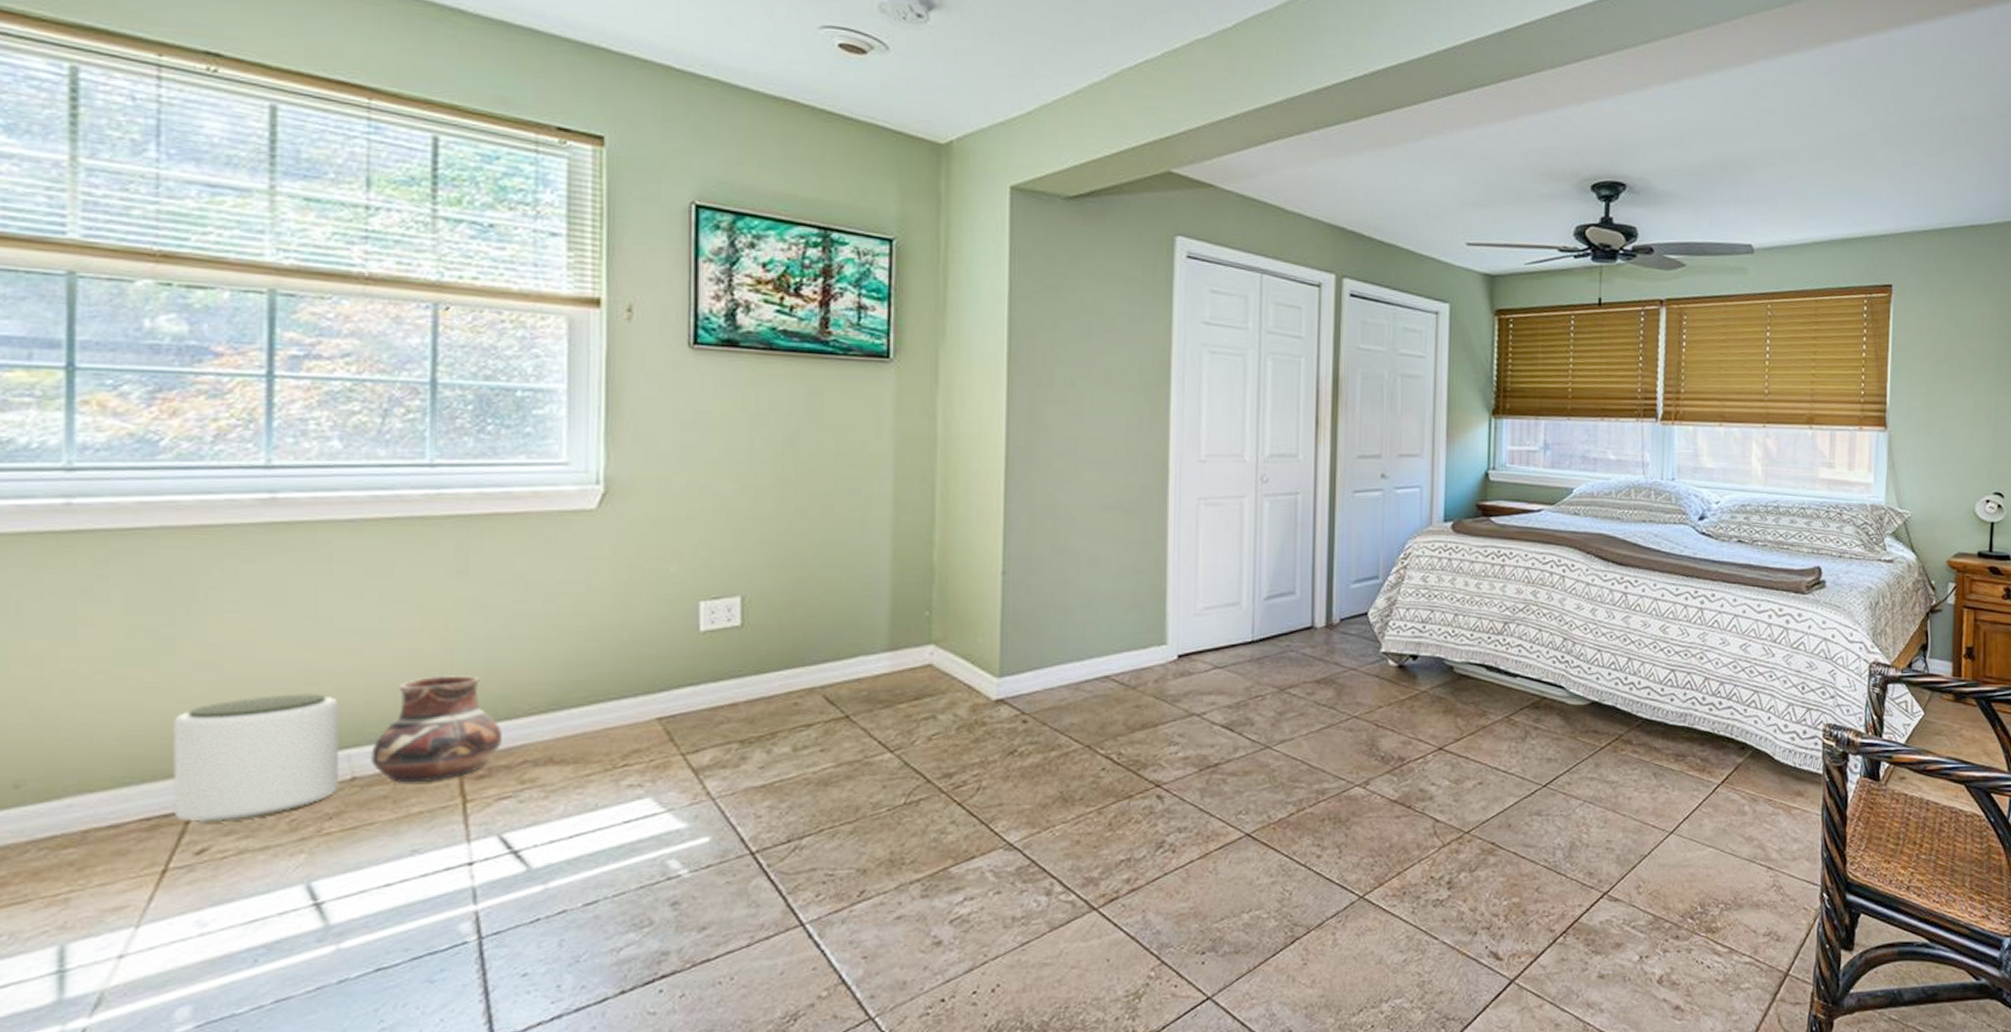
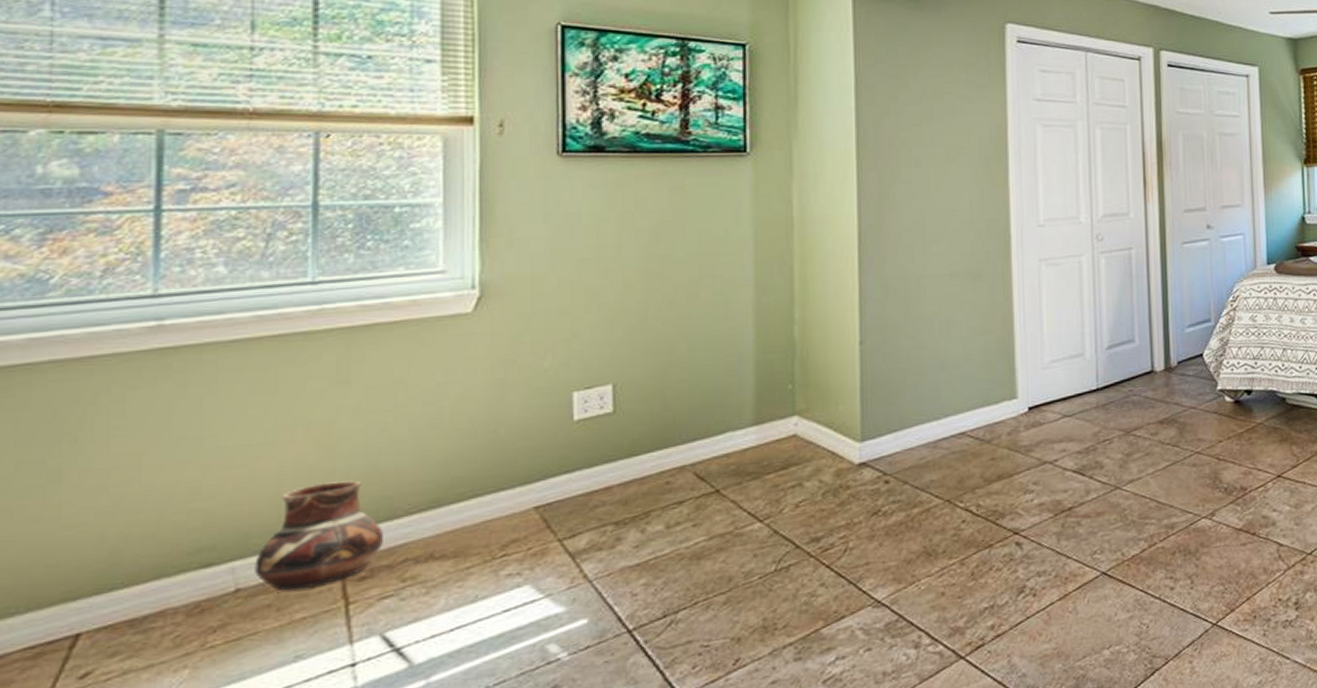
plant pot: present [173,694,341,822] -> none [58,510,225,646]

